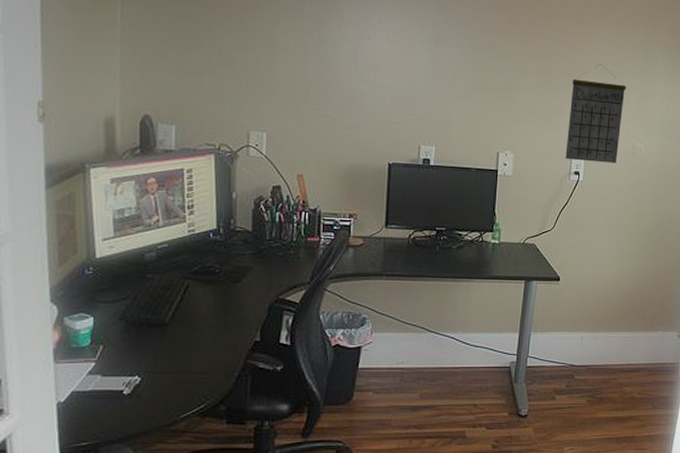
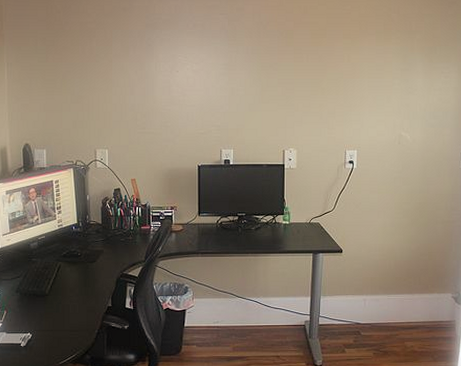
calendar: present [565,64,626,164] -> none [340,70,389,152]

